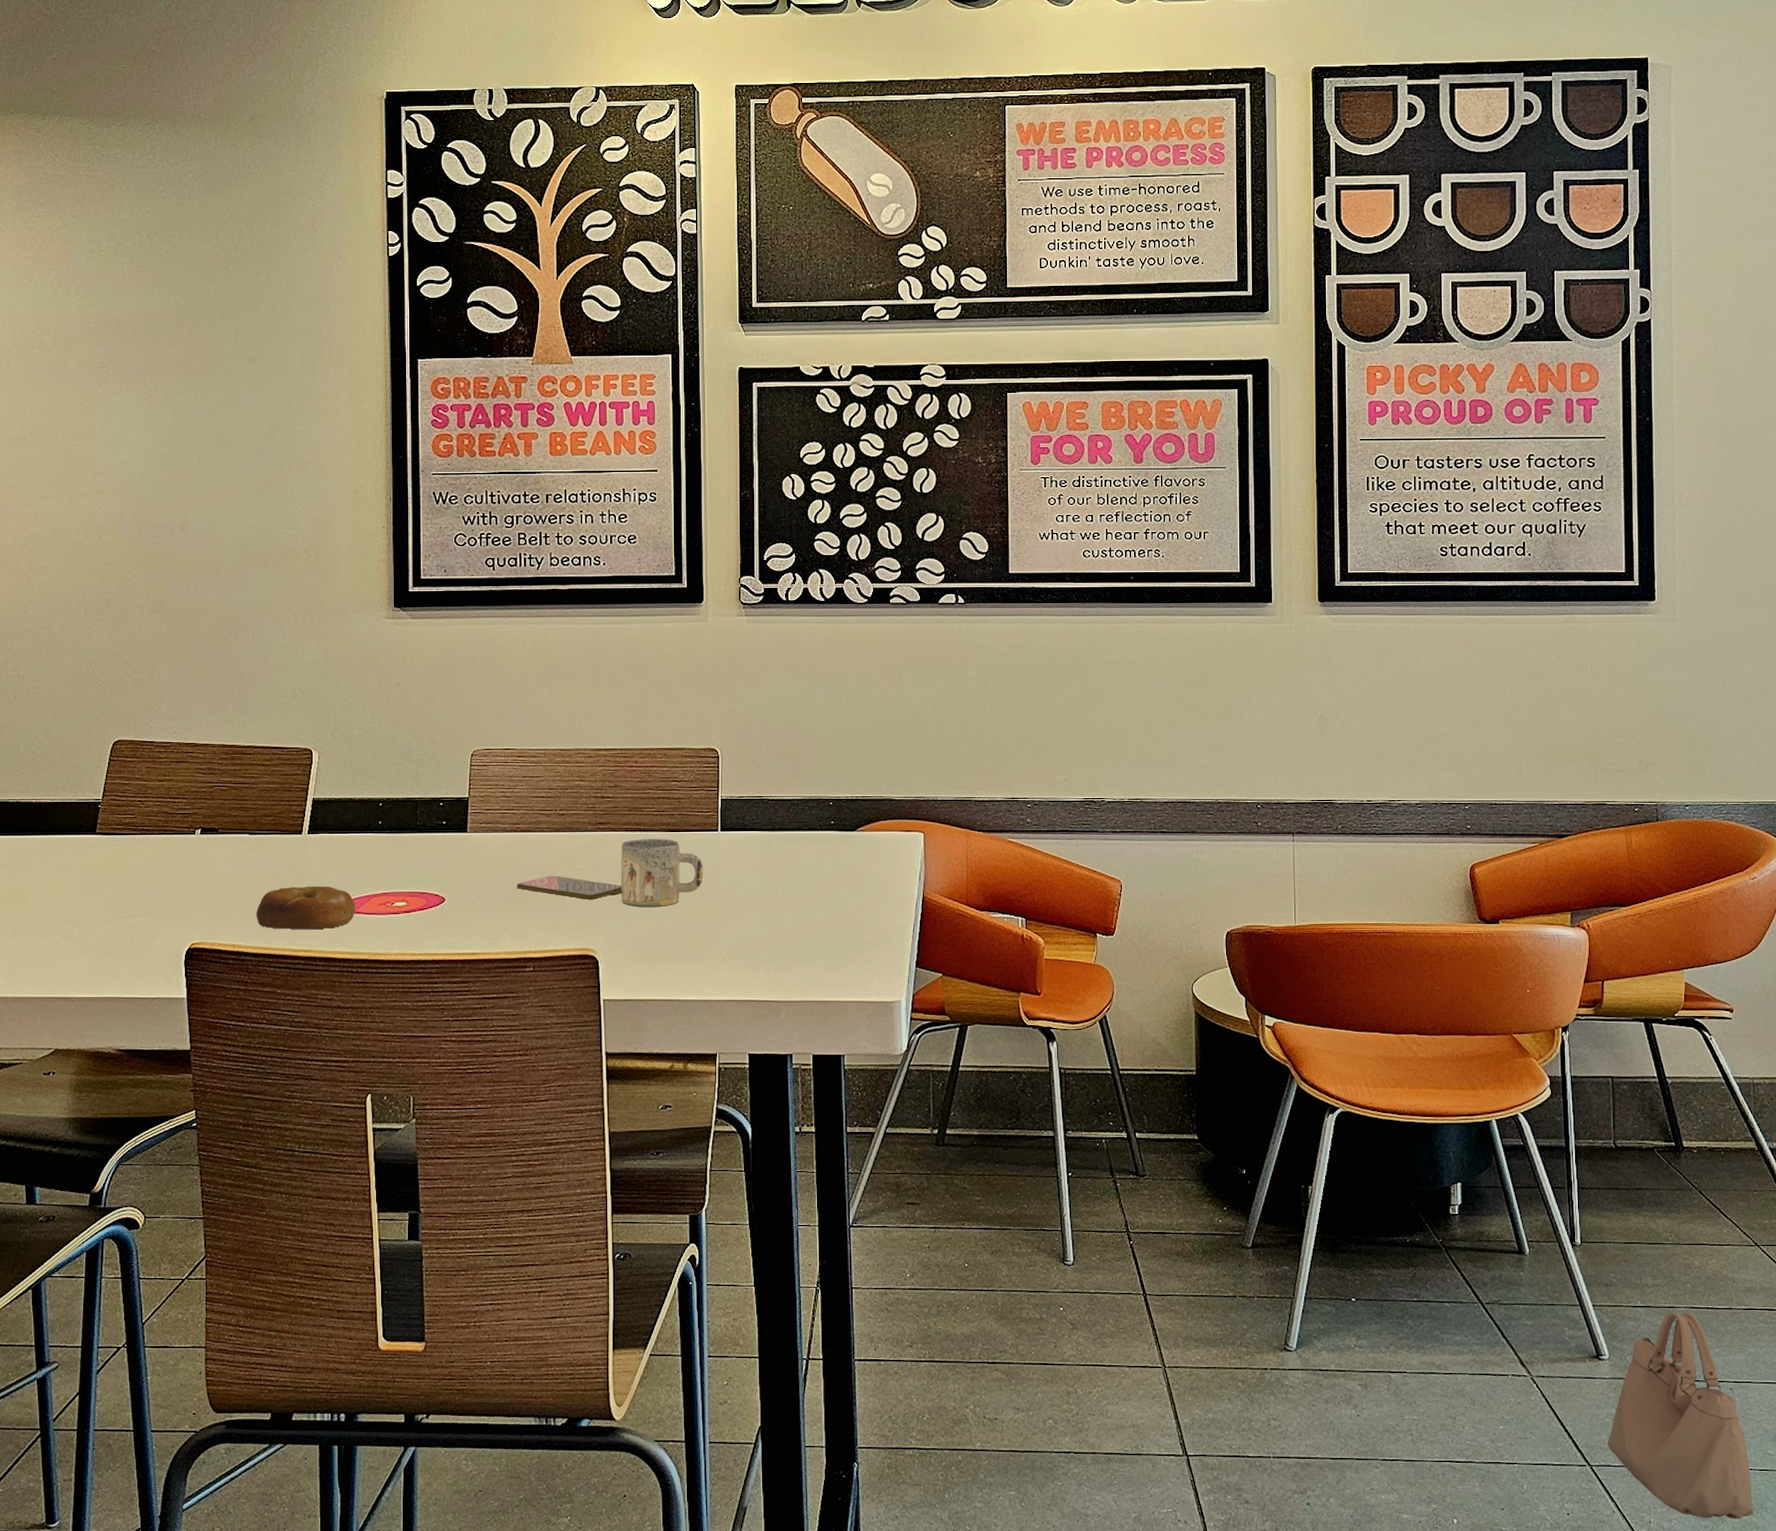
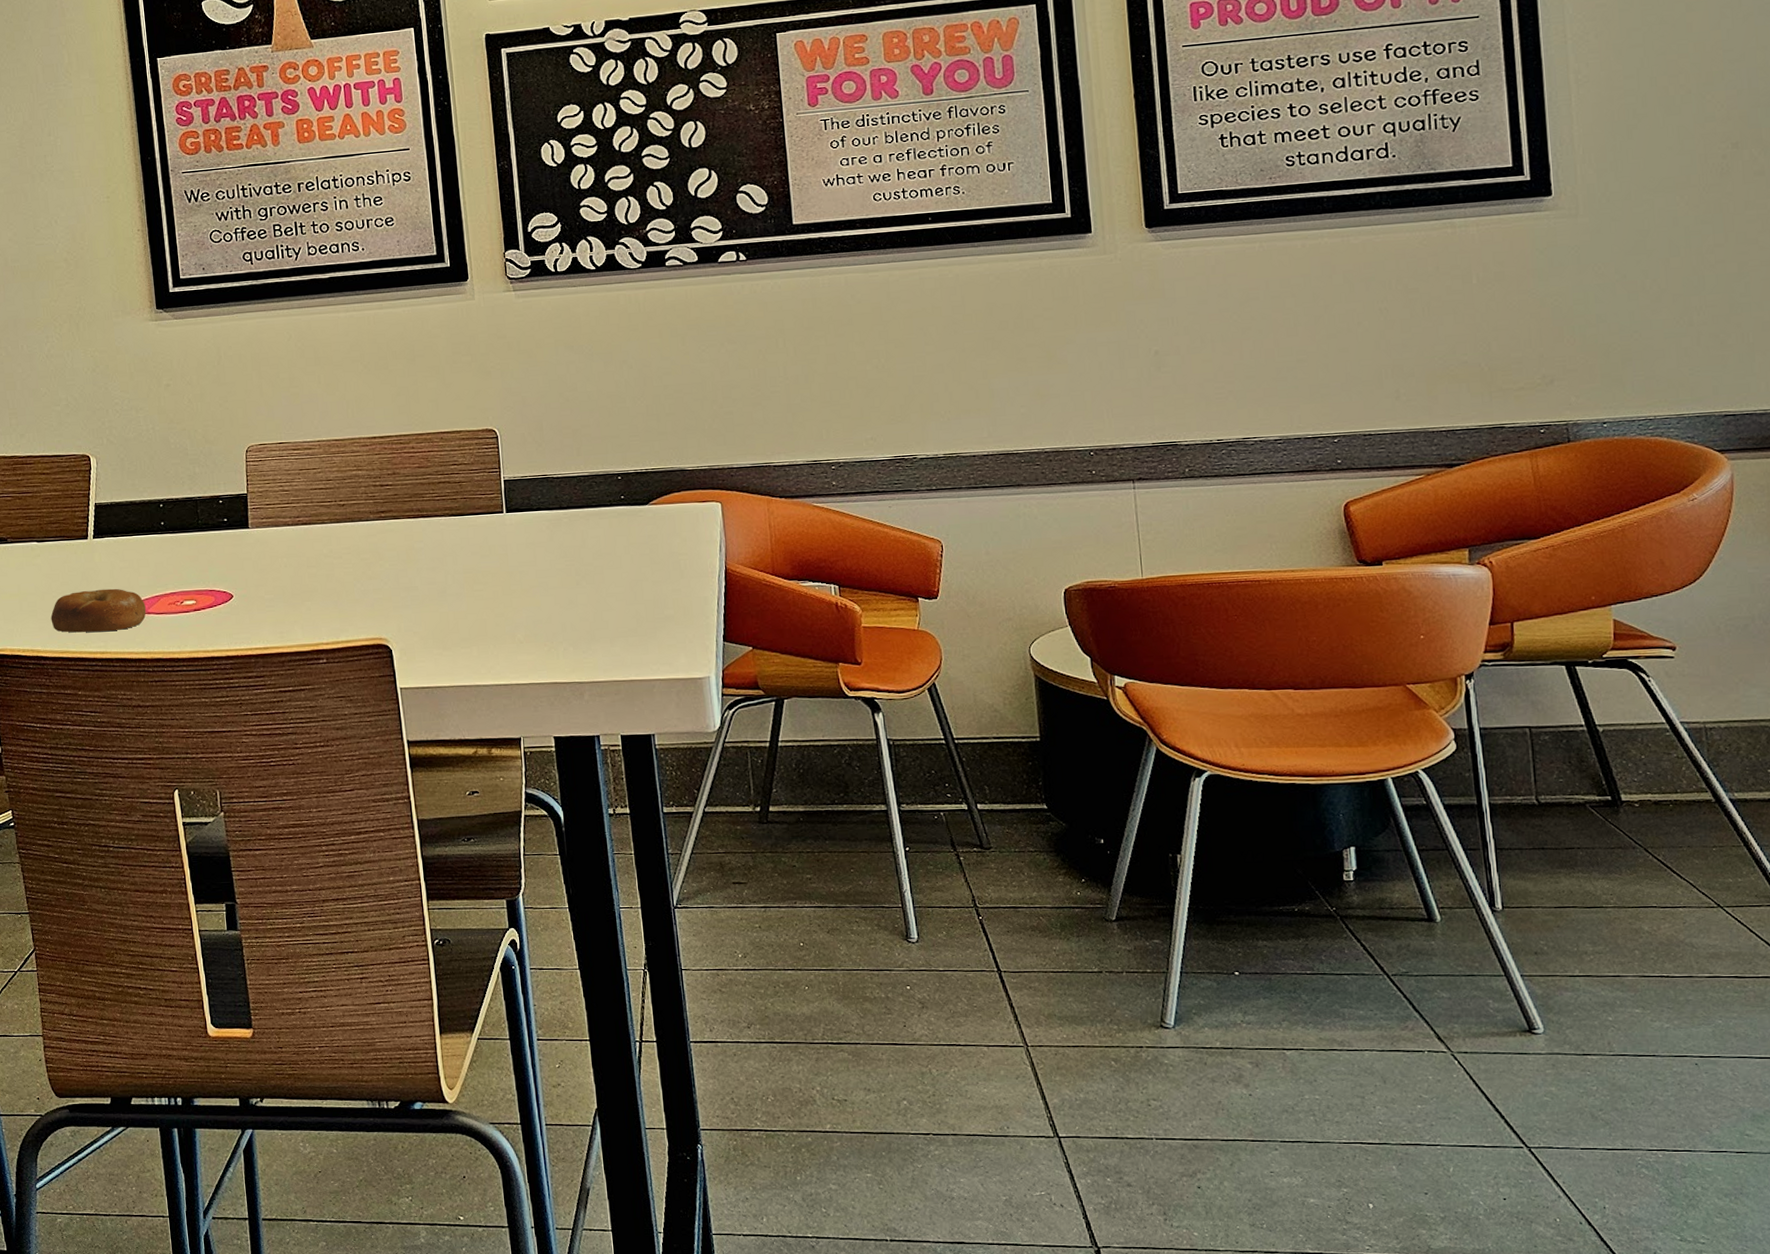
smartphone: present [516,875,622,899] -> none [302,566,410,589]
mug: present [620,838,703,908] -> none [404,523,492,594]
handbag: present [1608,1312,1754,1520] -> none [1547,981,1733,1206]

